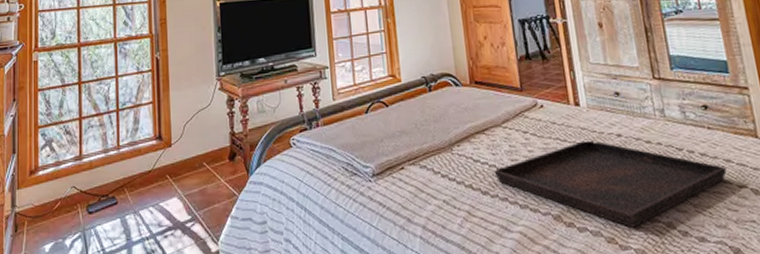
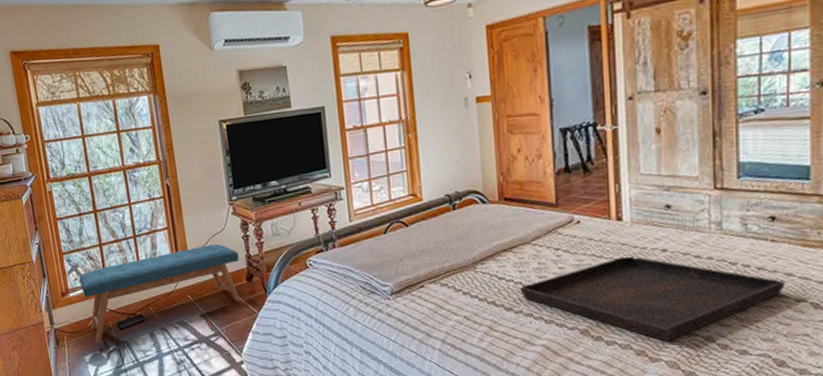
bench: none [52,120,223,229] -> present [79,244,241,343]

